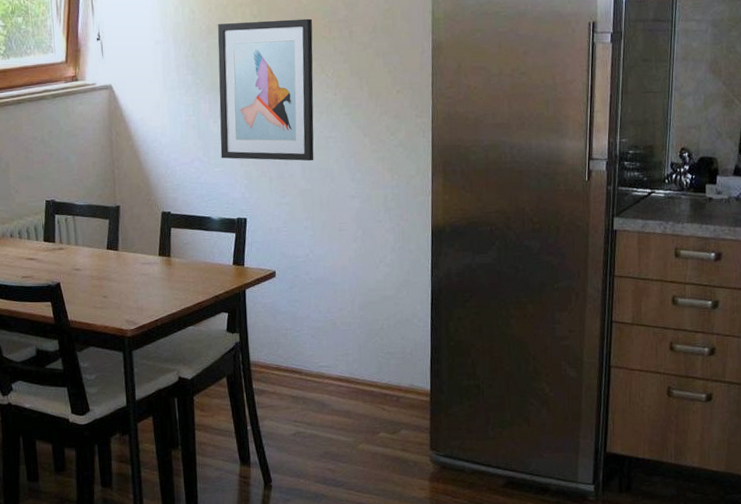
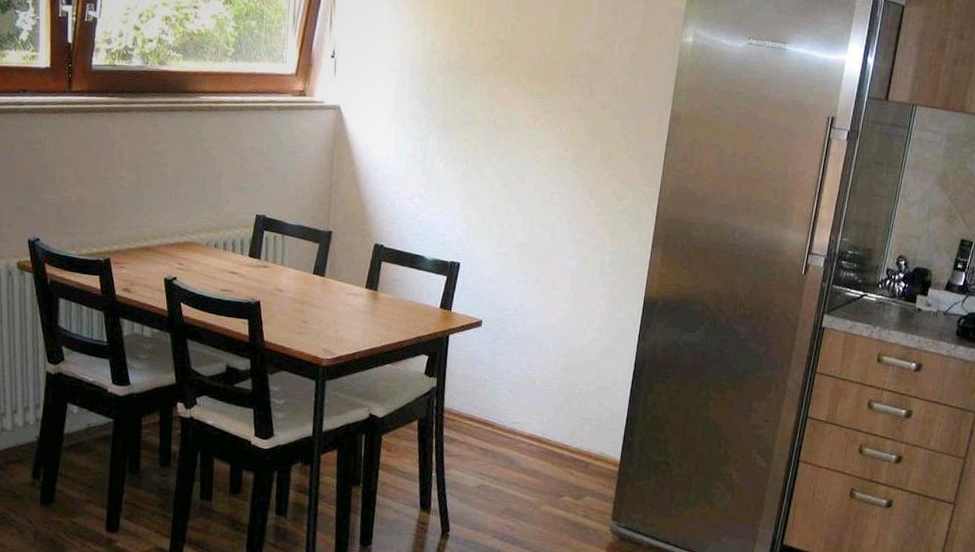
wall art: present [217,18,314,161] -> none [442,60,555,215]

